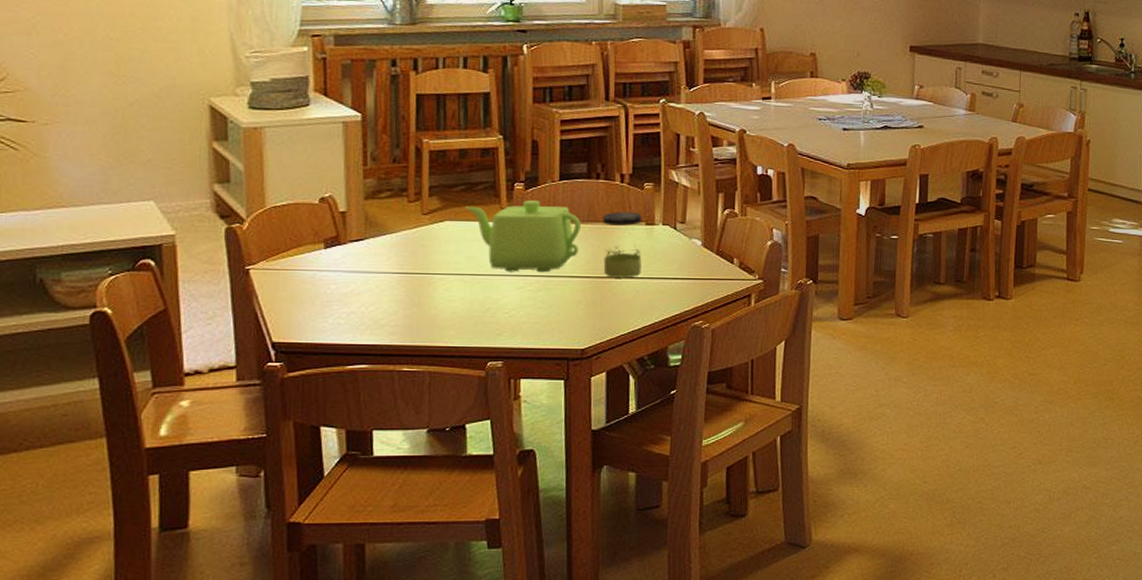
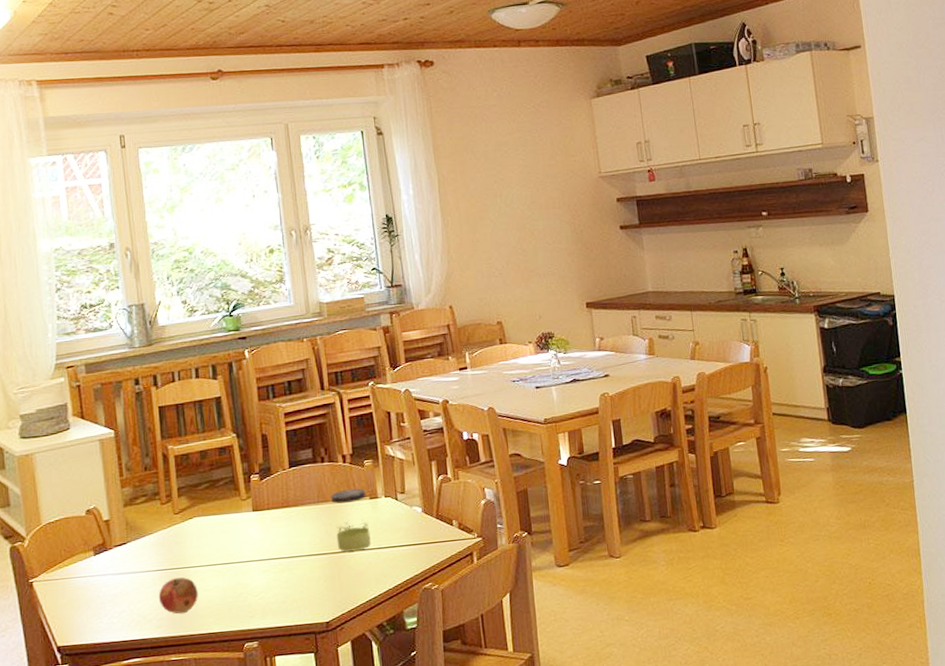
fruit: none [394,284,441,323] -> present [158,577,198,614]
teapot: present [465,199,581,273] -> none [210,488,314,558]

